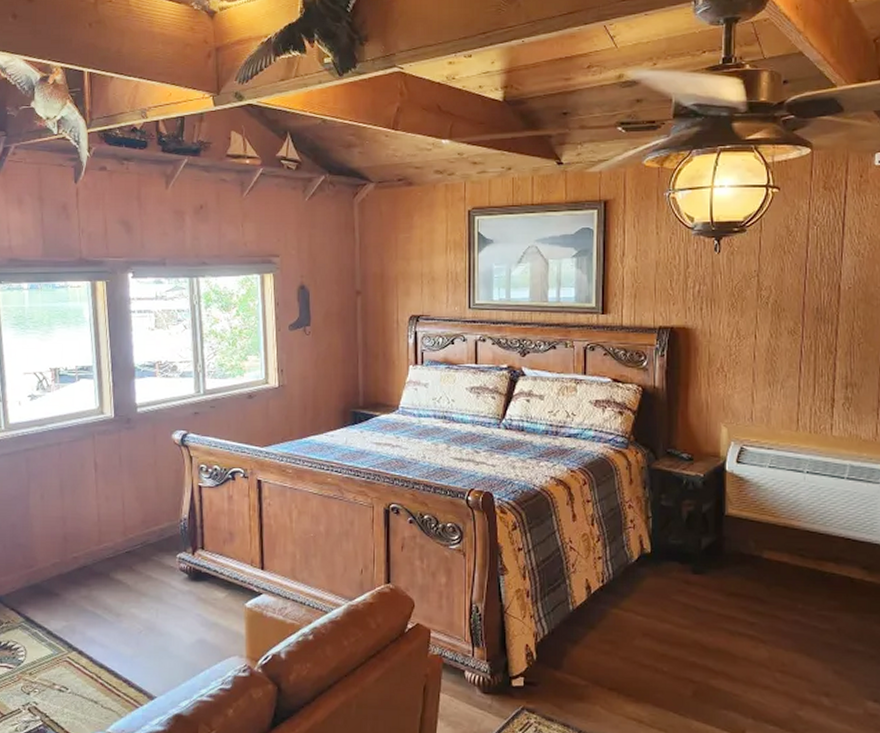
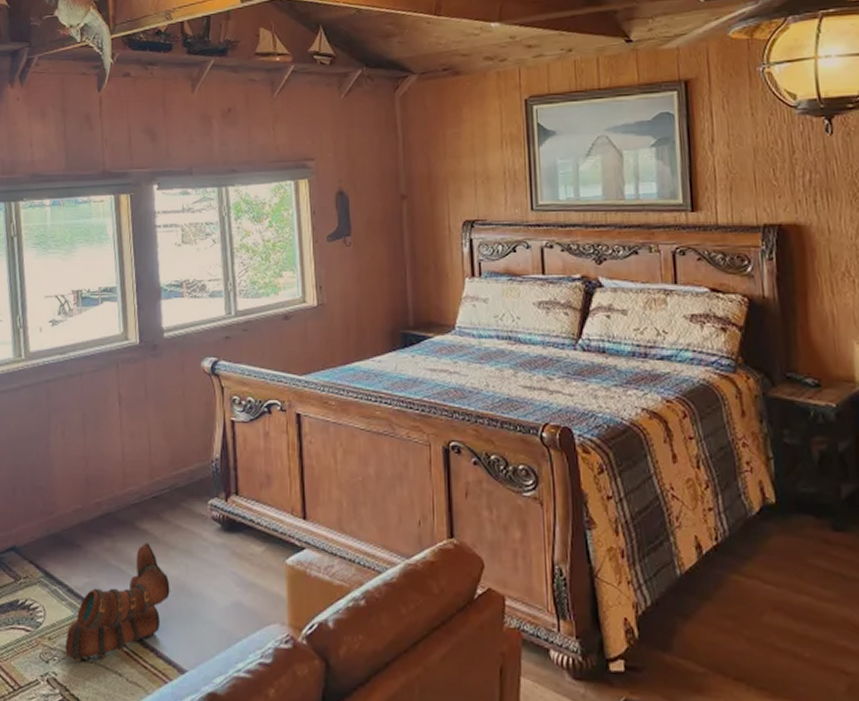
boots: none [45,591,141,692] -> present [65,543,170,661]

